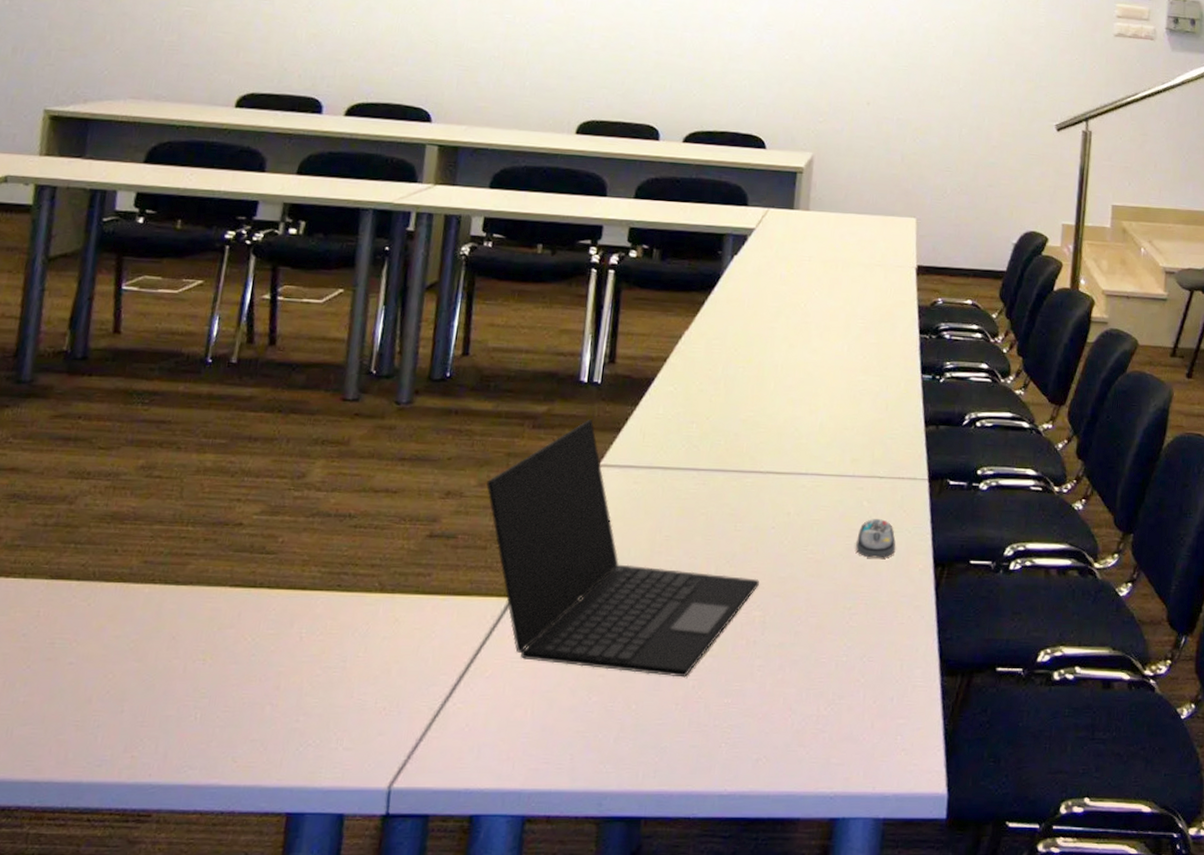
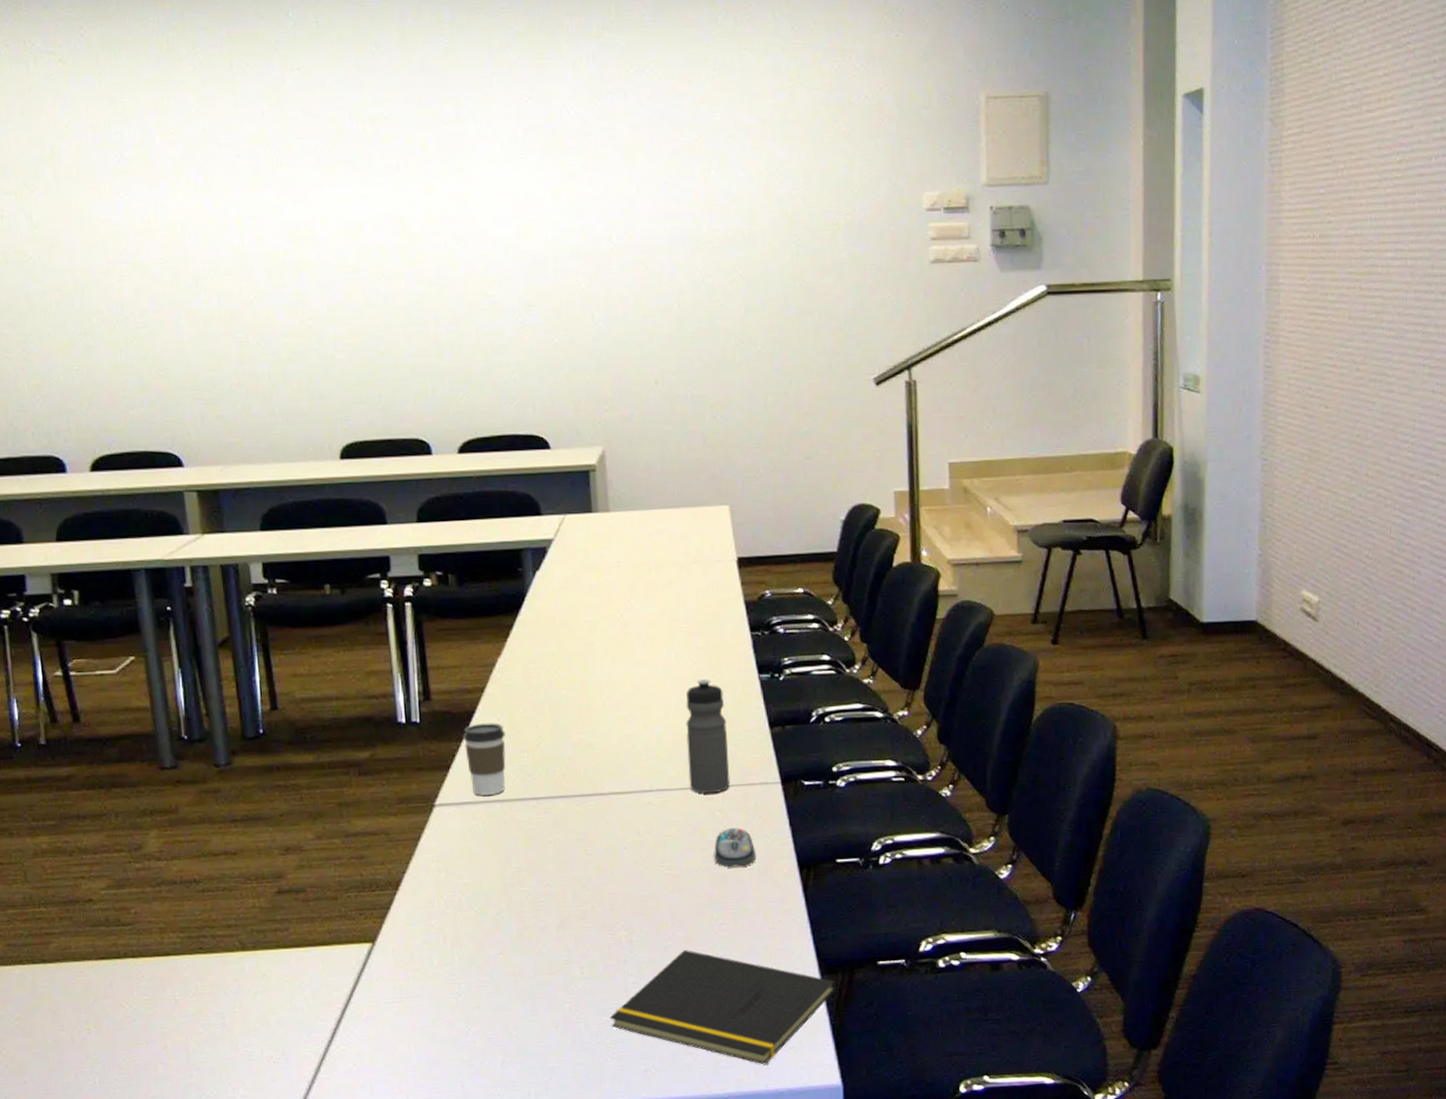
laptop: present [486,420,759,678] -> none [323,760,620,1002]
coffee cup: none [638,391,679,461] -> present [462,723,506,796]
notepad: none [730,637,955,765] -> present [609,950,837,1065]
water bottle: none [843,373,887,483] -> present [686,679,731,794]

